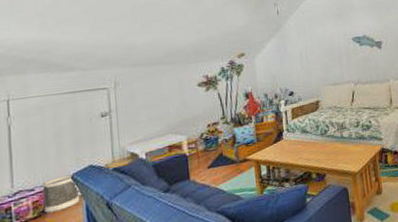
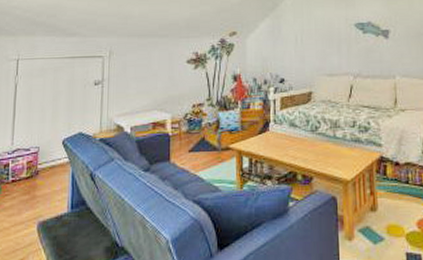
wastebasket: present [42,174,80,214] -> none [35,139,68,176]

